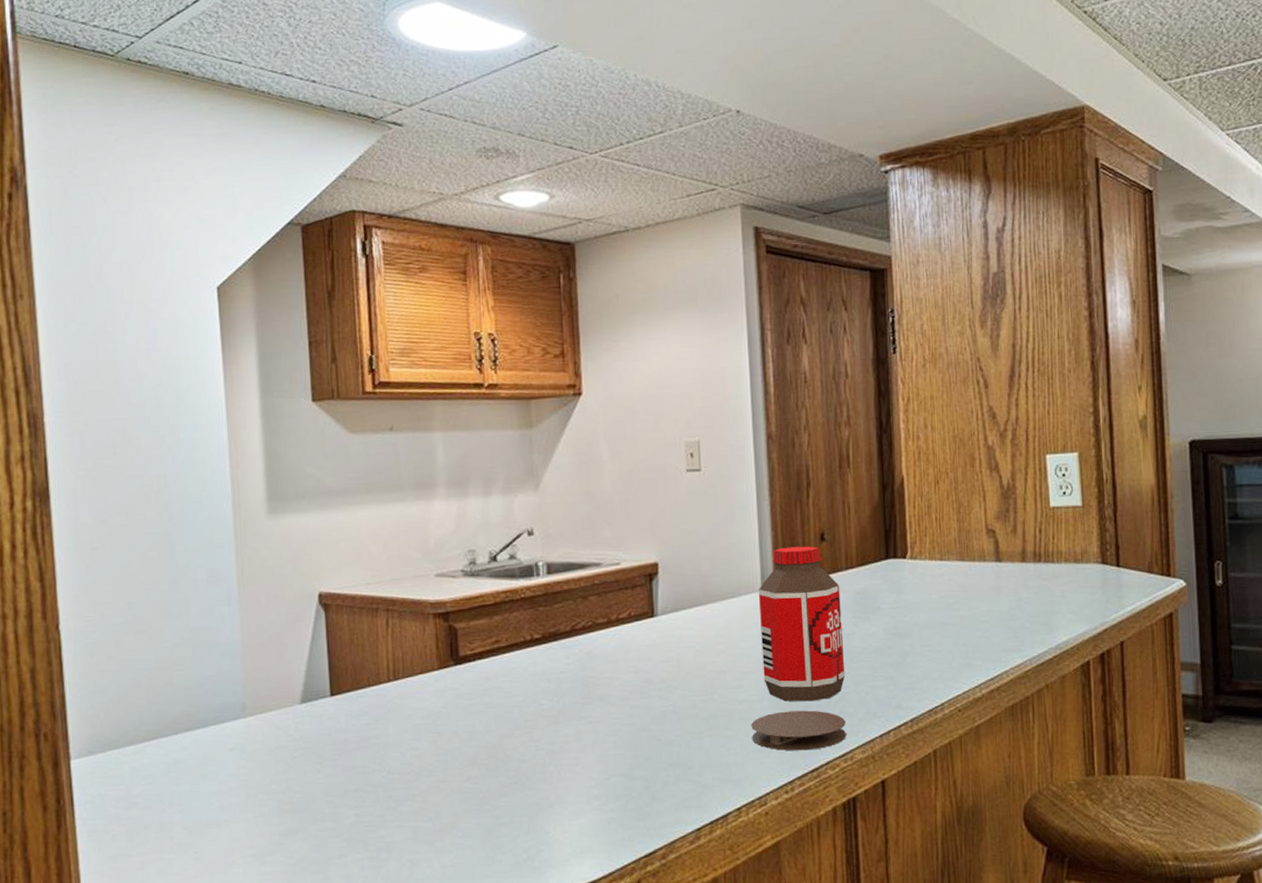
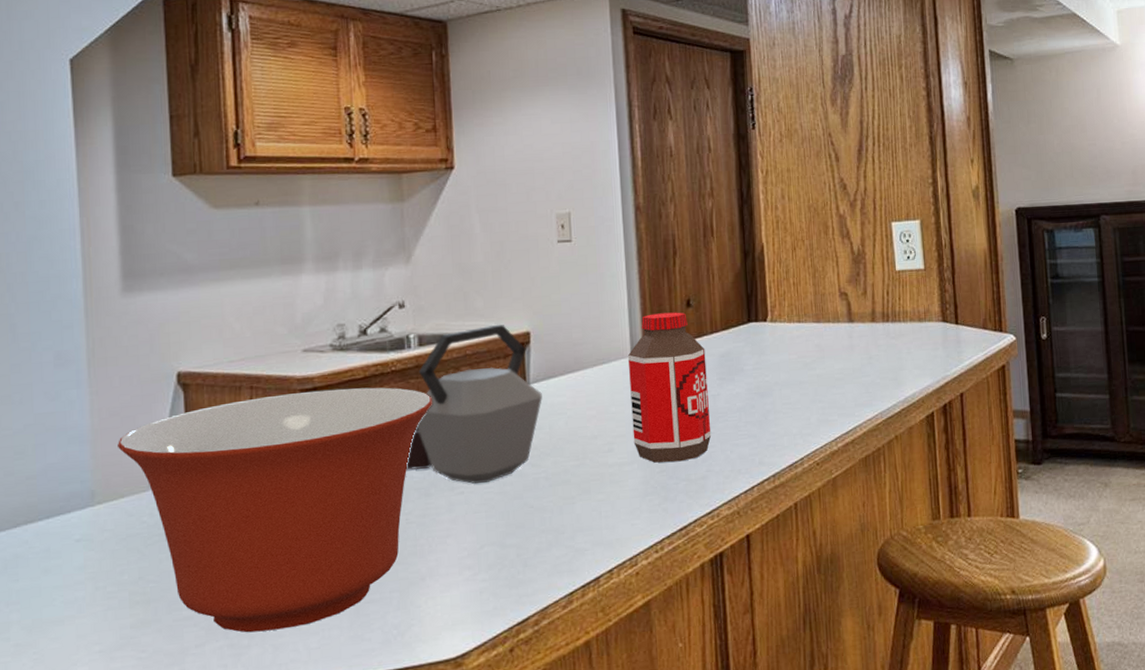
mixing bowl: none [265,613,562,847] -> present [118,387,433,633]
kettle: none [535,554,670,714] -> present [405,324,542,484]
coaster: present [751,710,846,751] -> none [622,470,713,511]

